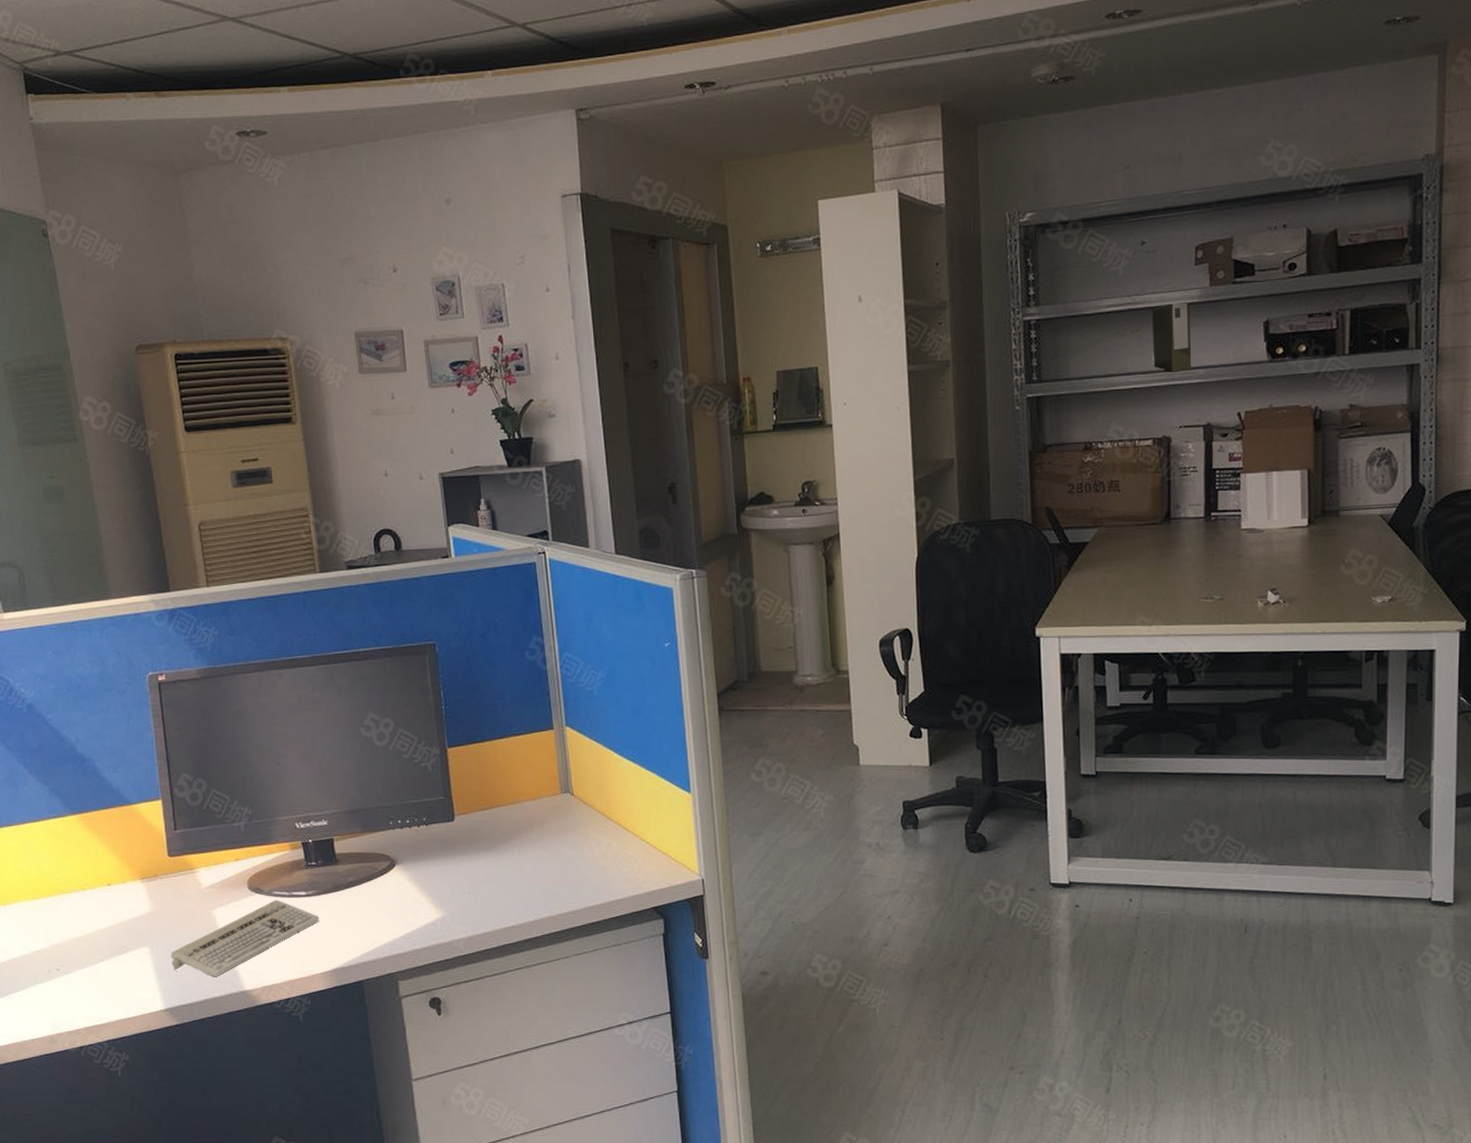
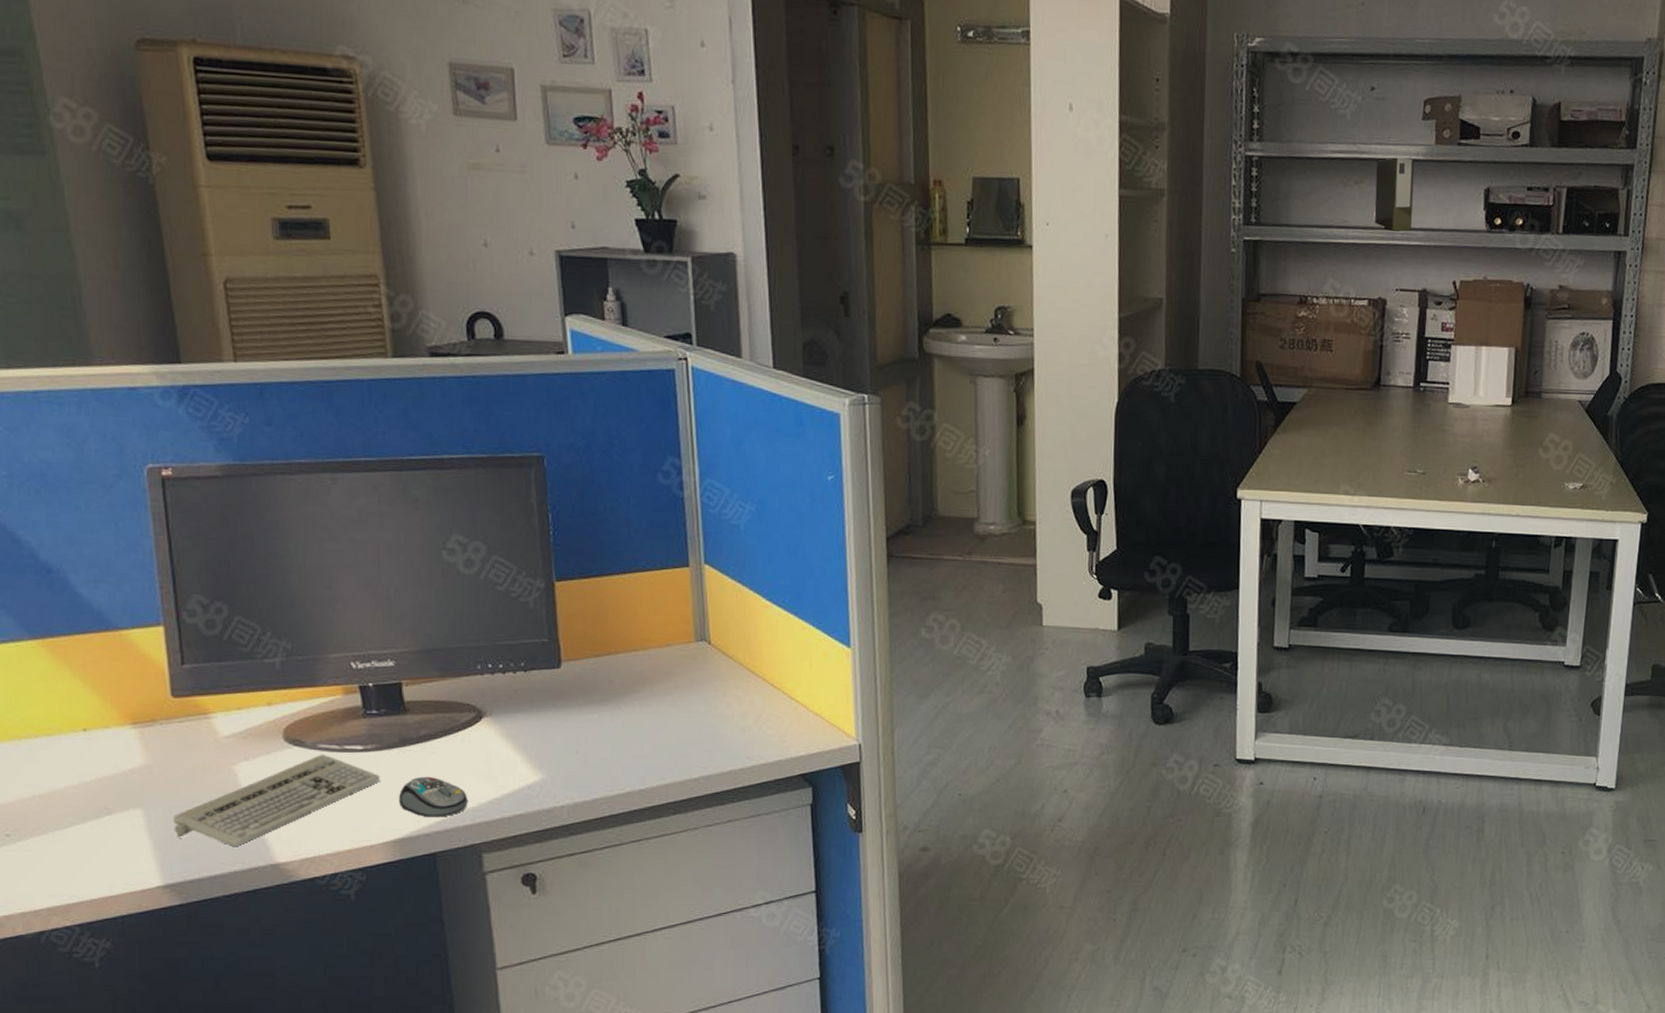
computer mouse: none [334,916,386,951] -> present [399,776,468,817]

